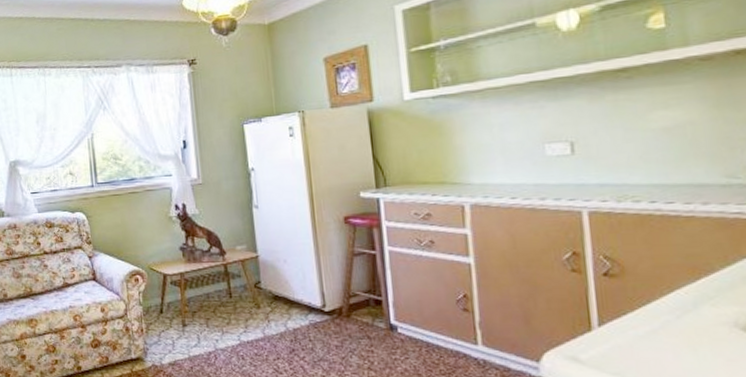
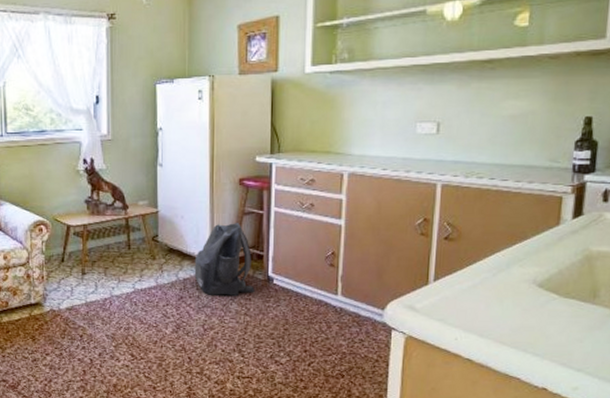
backpack: none [303,265,377,347] -> present [194,223,255,296]

